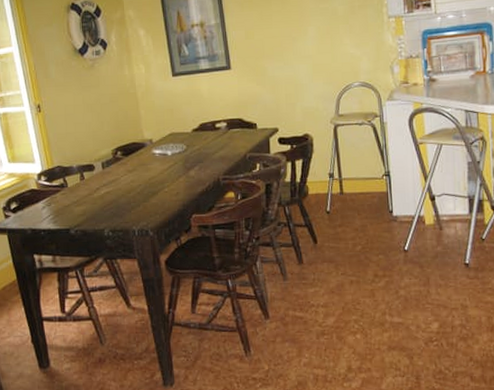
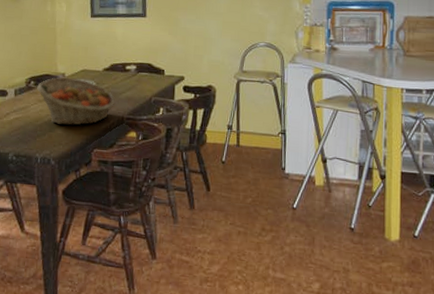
fruit basket: none [125,143,209,193] -> present [37,77,116,126]

